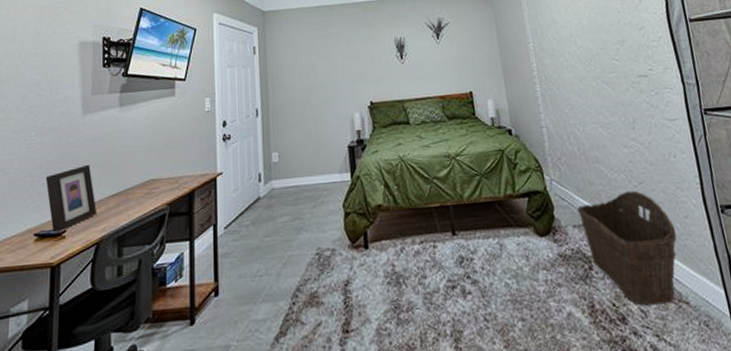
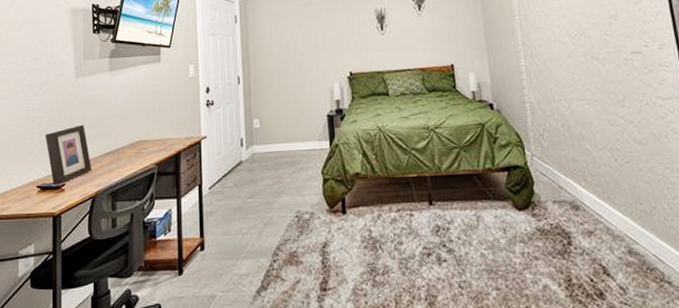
wicker basket: present [577,191,677,306] -> none [558,169,662,283]

